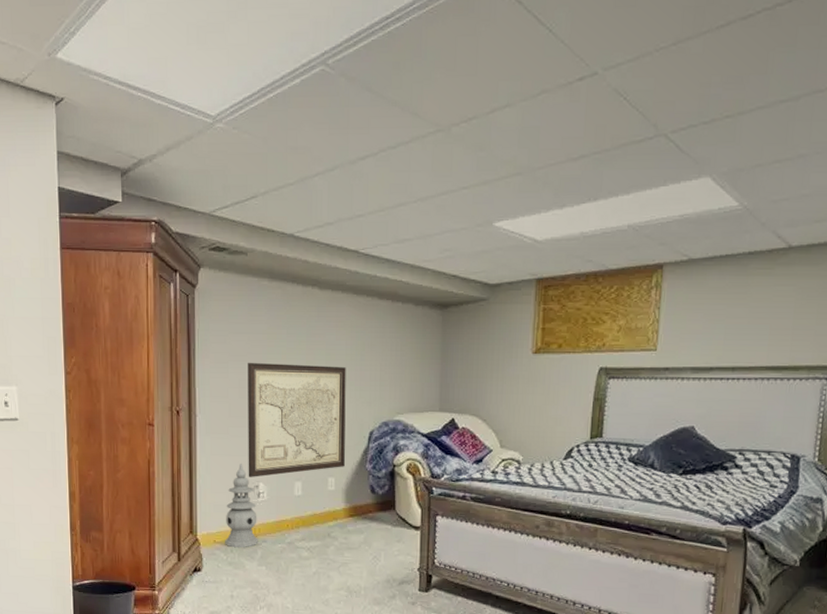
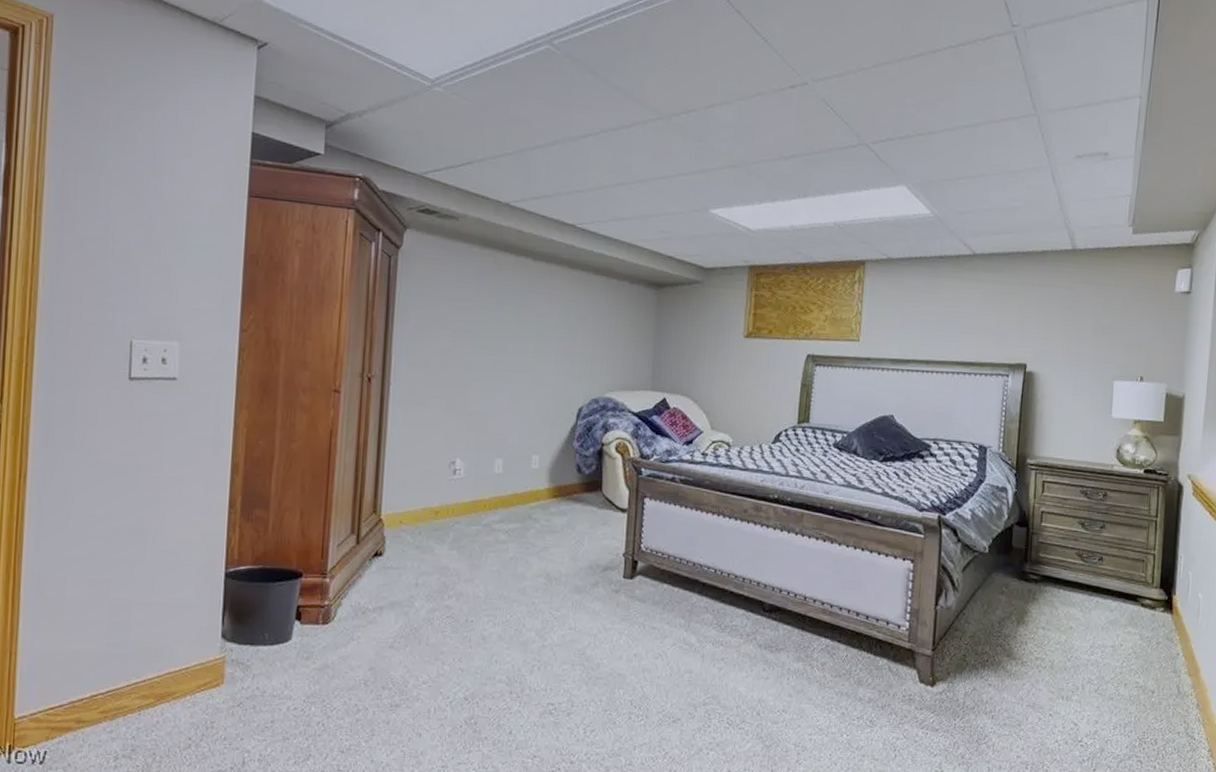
lantern: present [225,464,258,548] -> none [413,437,452,530]
wall art: present [248,363,346,477] -> none [444,331,557,453]

